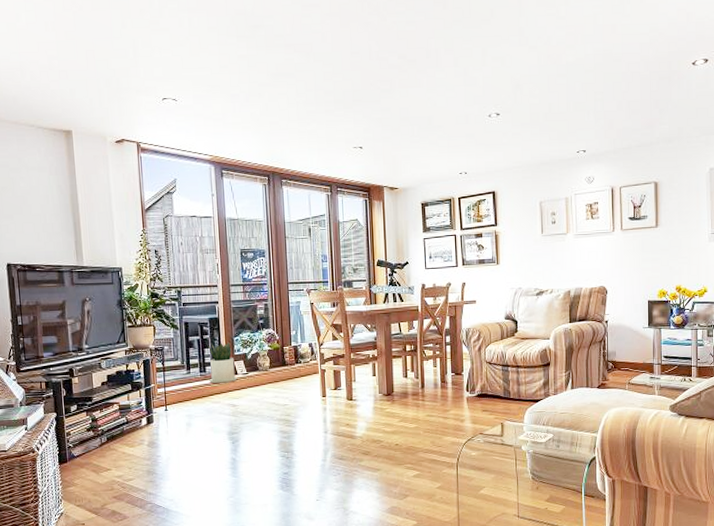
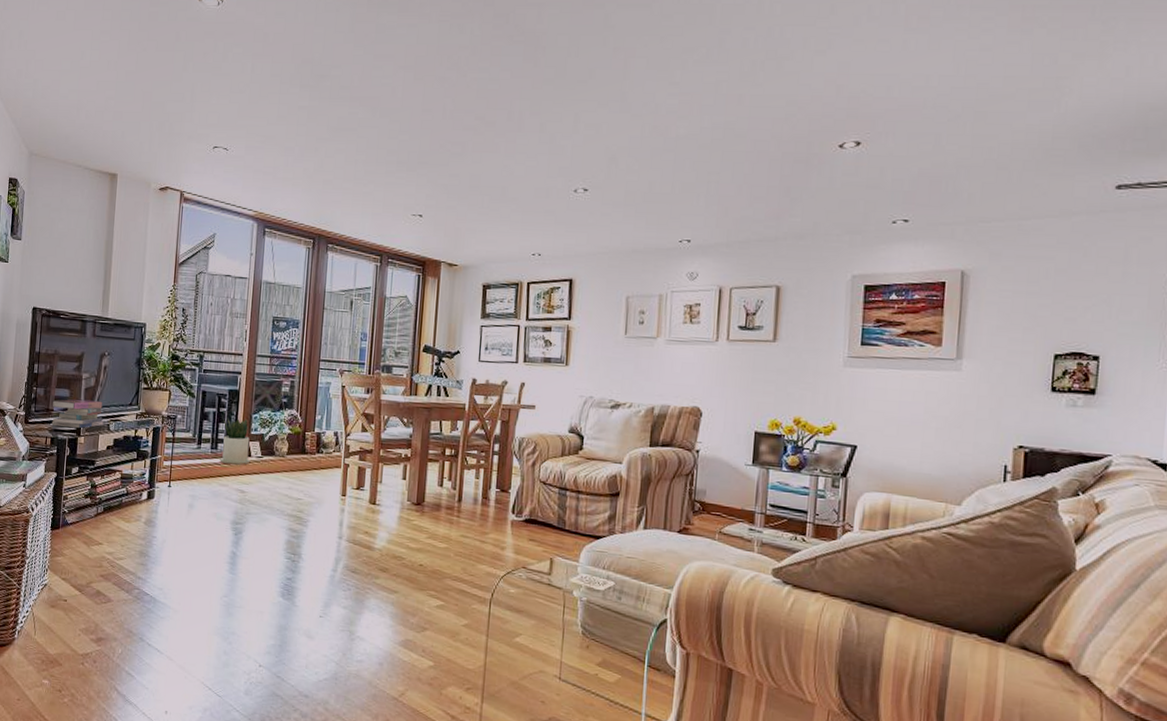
books: none [41,343,95,370] -> present [51,399,104,428]

